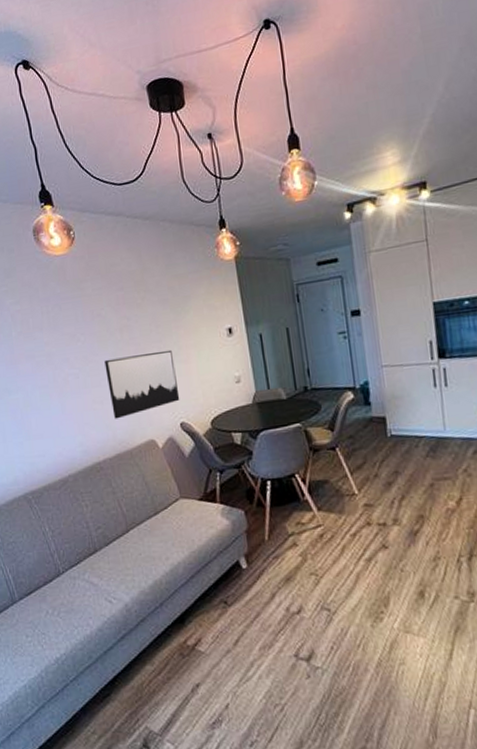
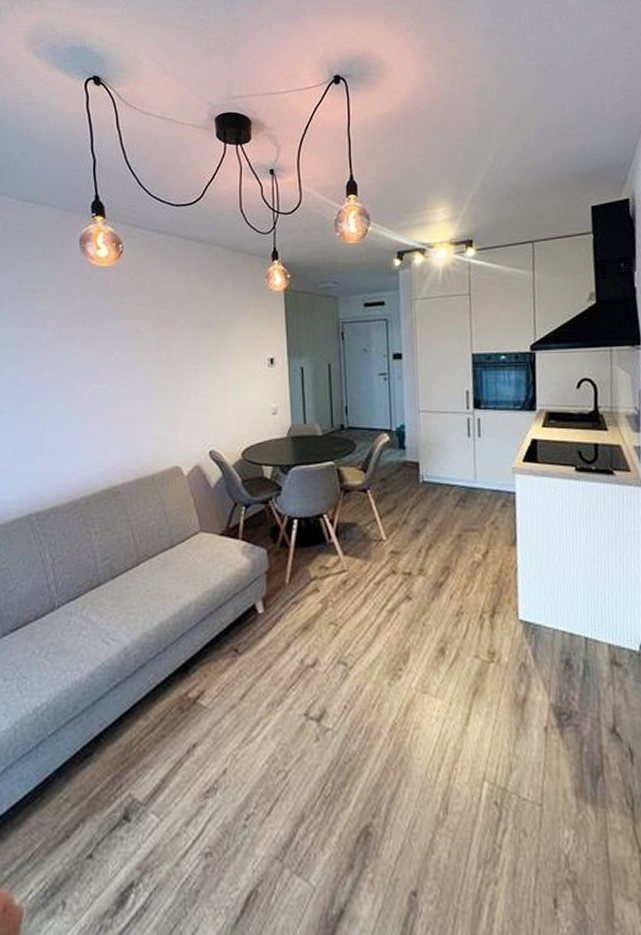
wall art: present [104,349,180,419] -> none [137,374,212,441]

